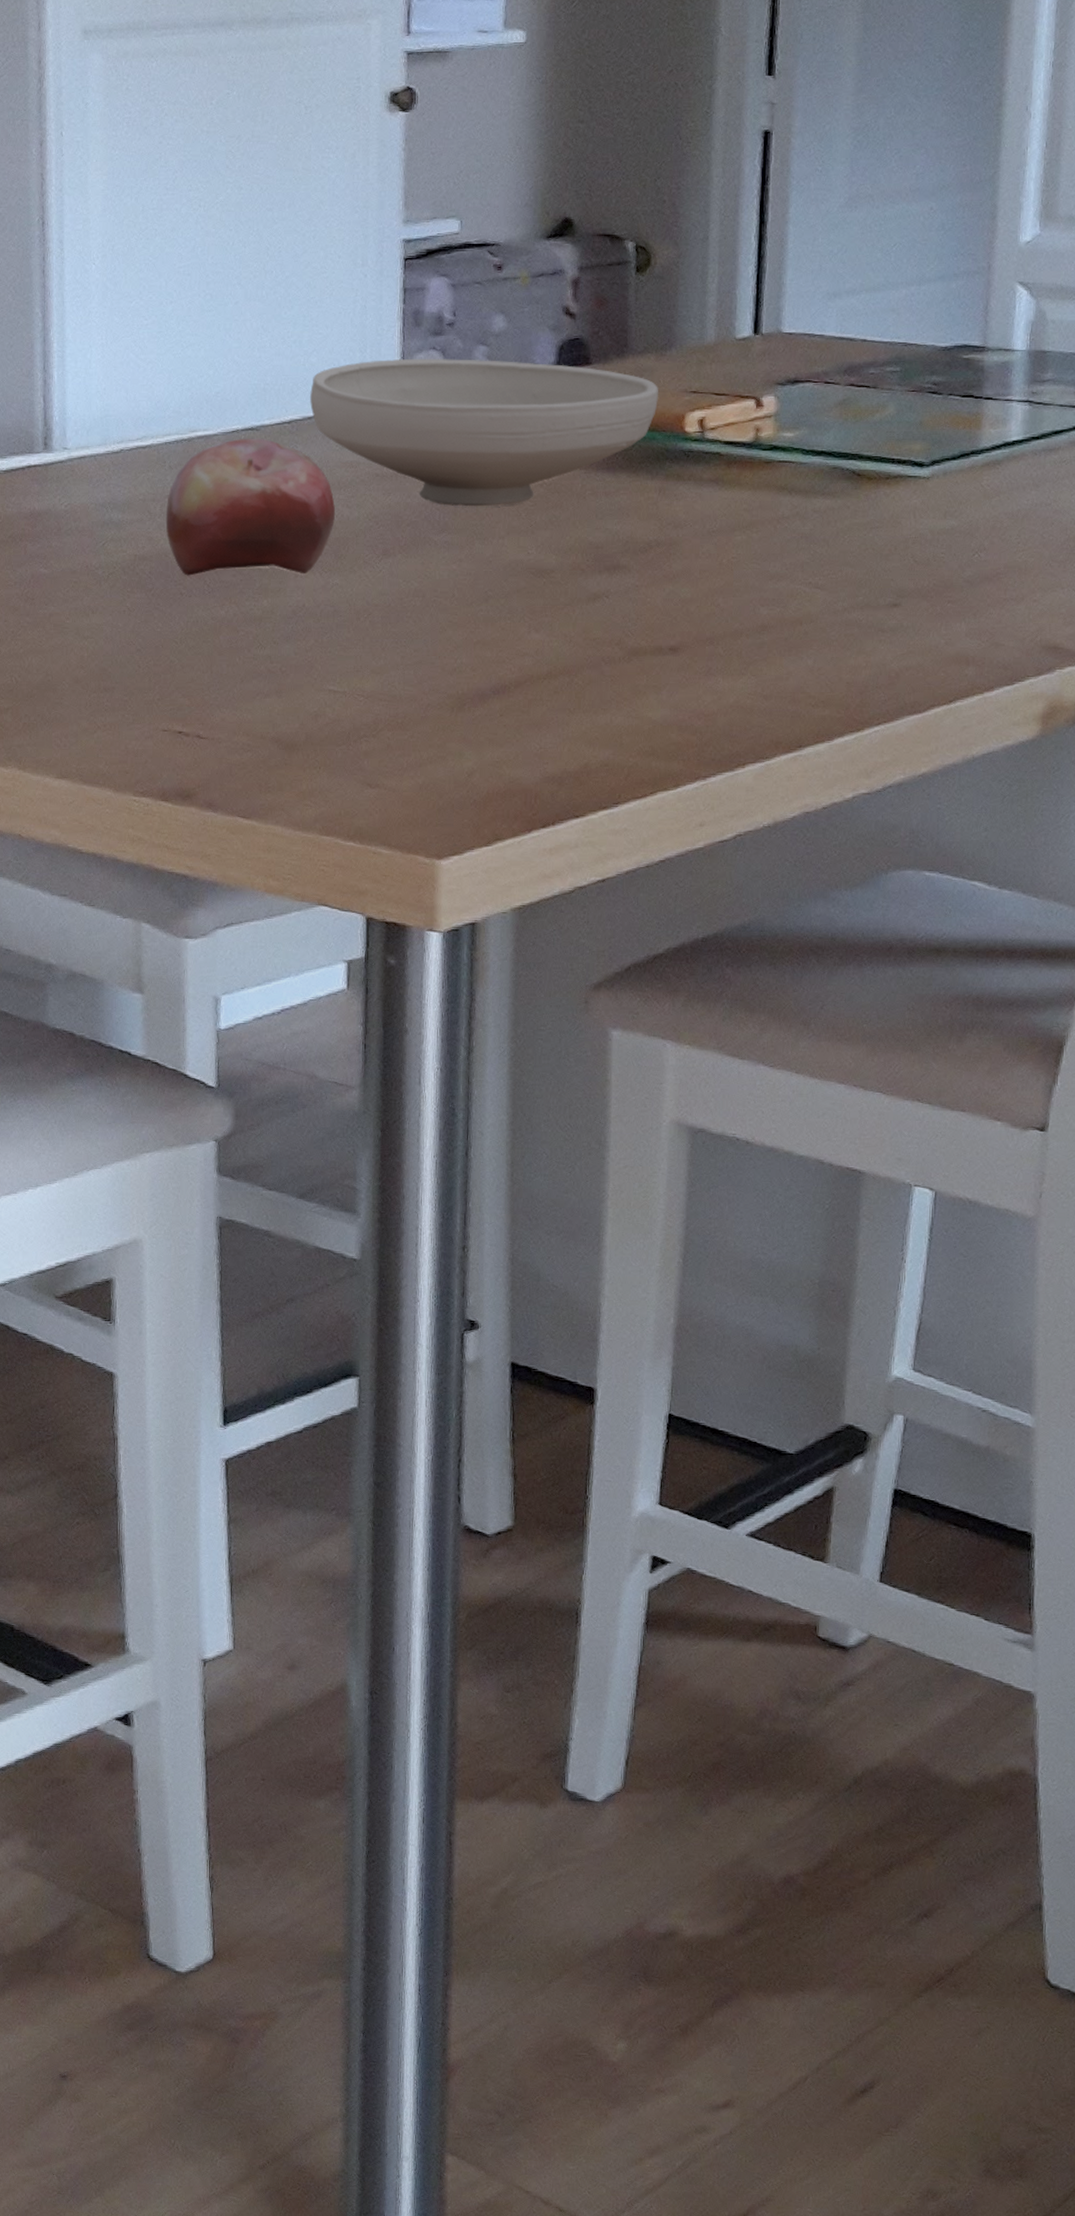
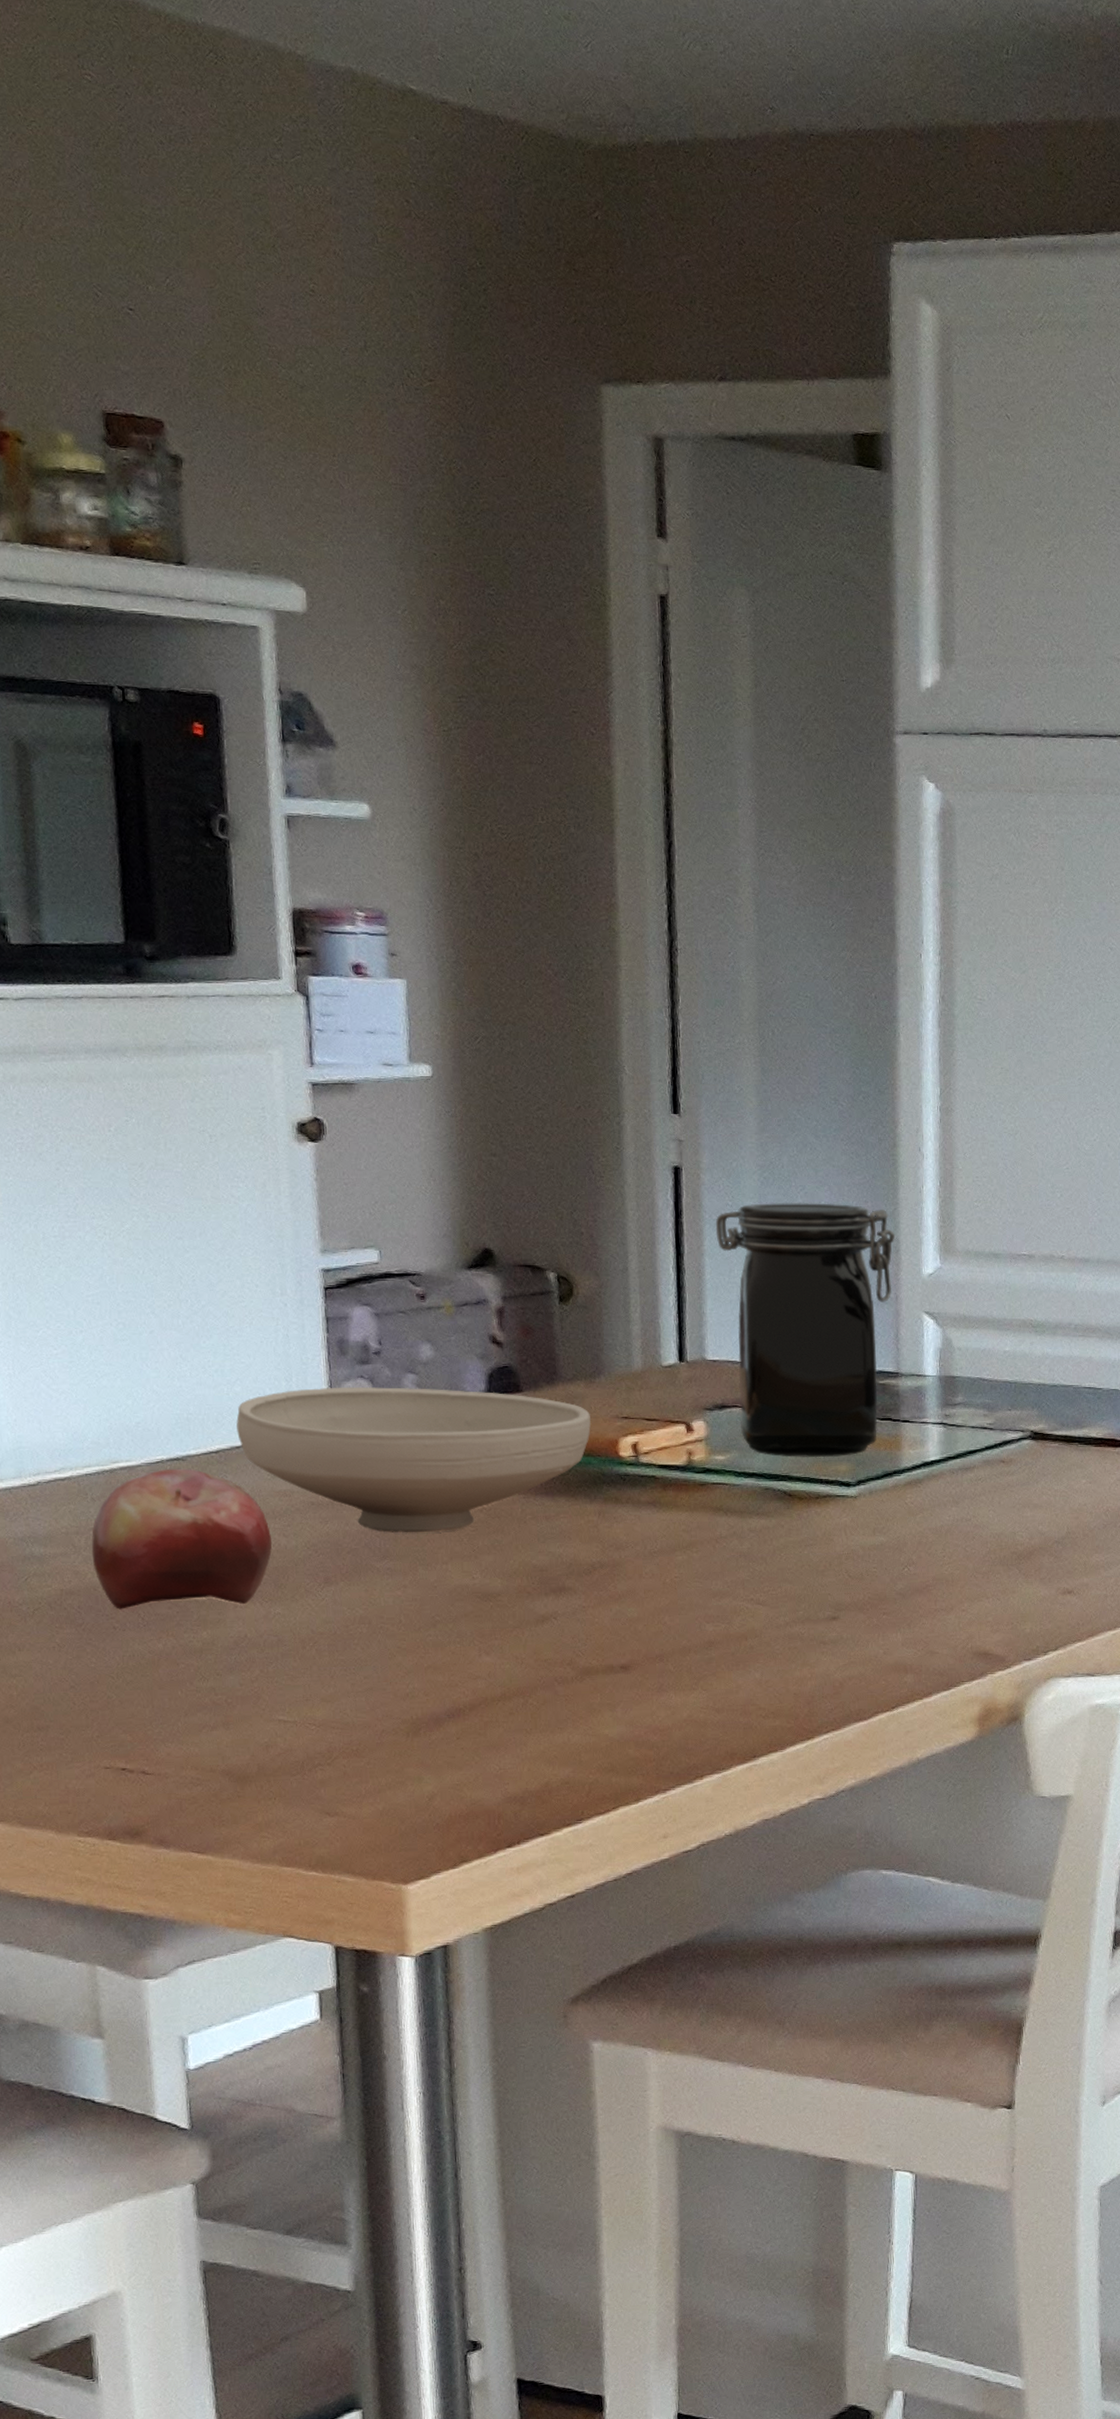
jar: none [802,167,993,436] -> present [715,1203,896,1458]

